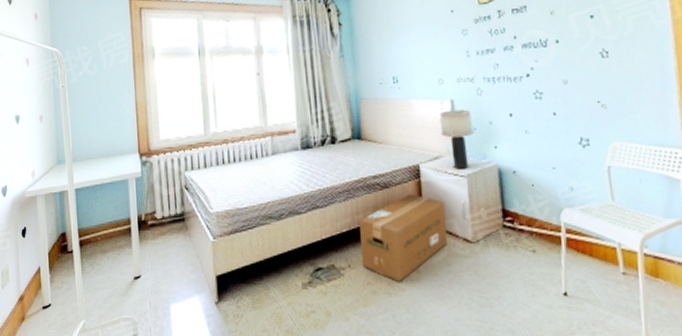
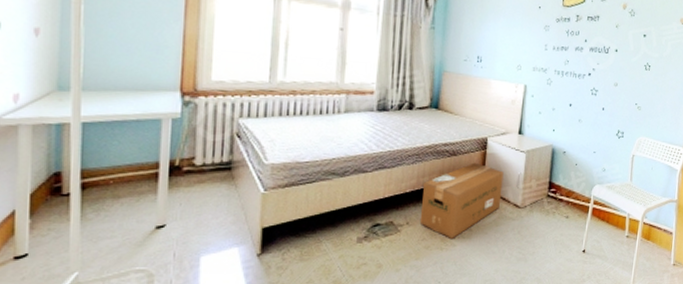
table lamp: present [440,109,474,169] -> none [510,93,540,146]

